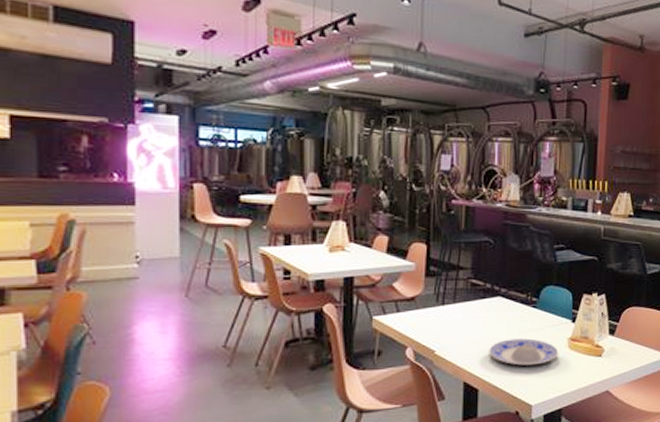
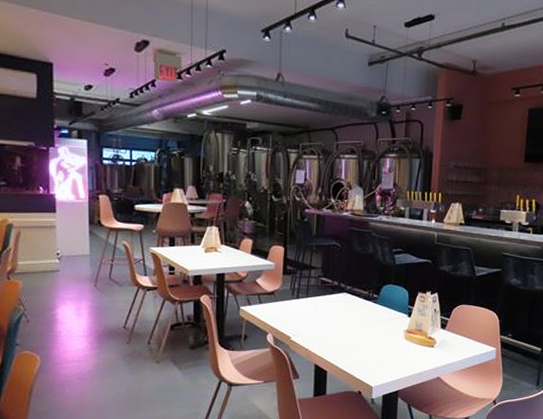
plate: present [489,338,559,366] -> none [336,329,396,352]

